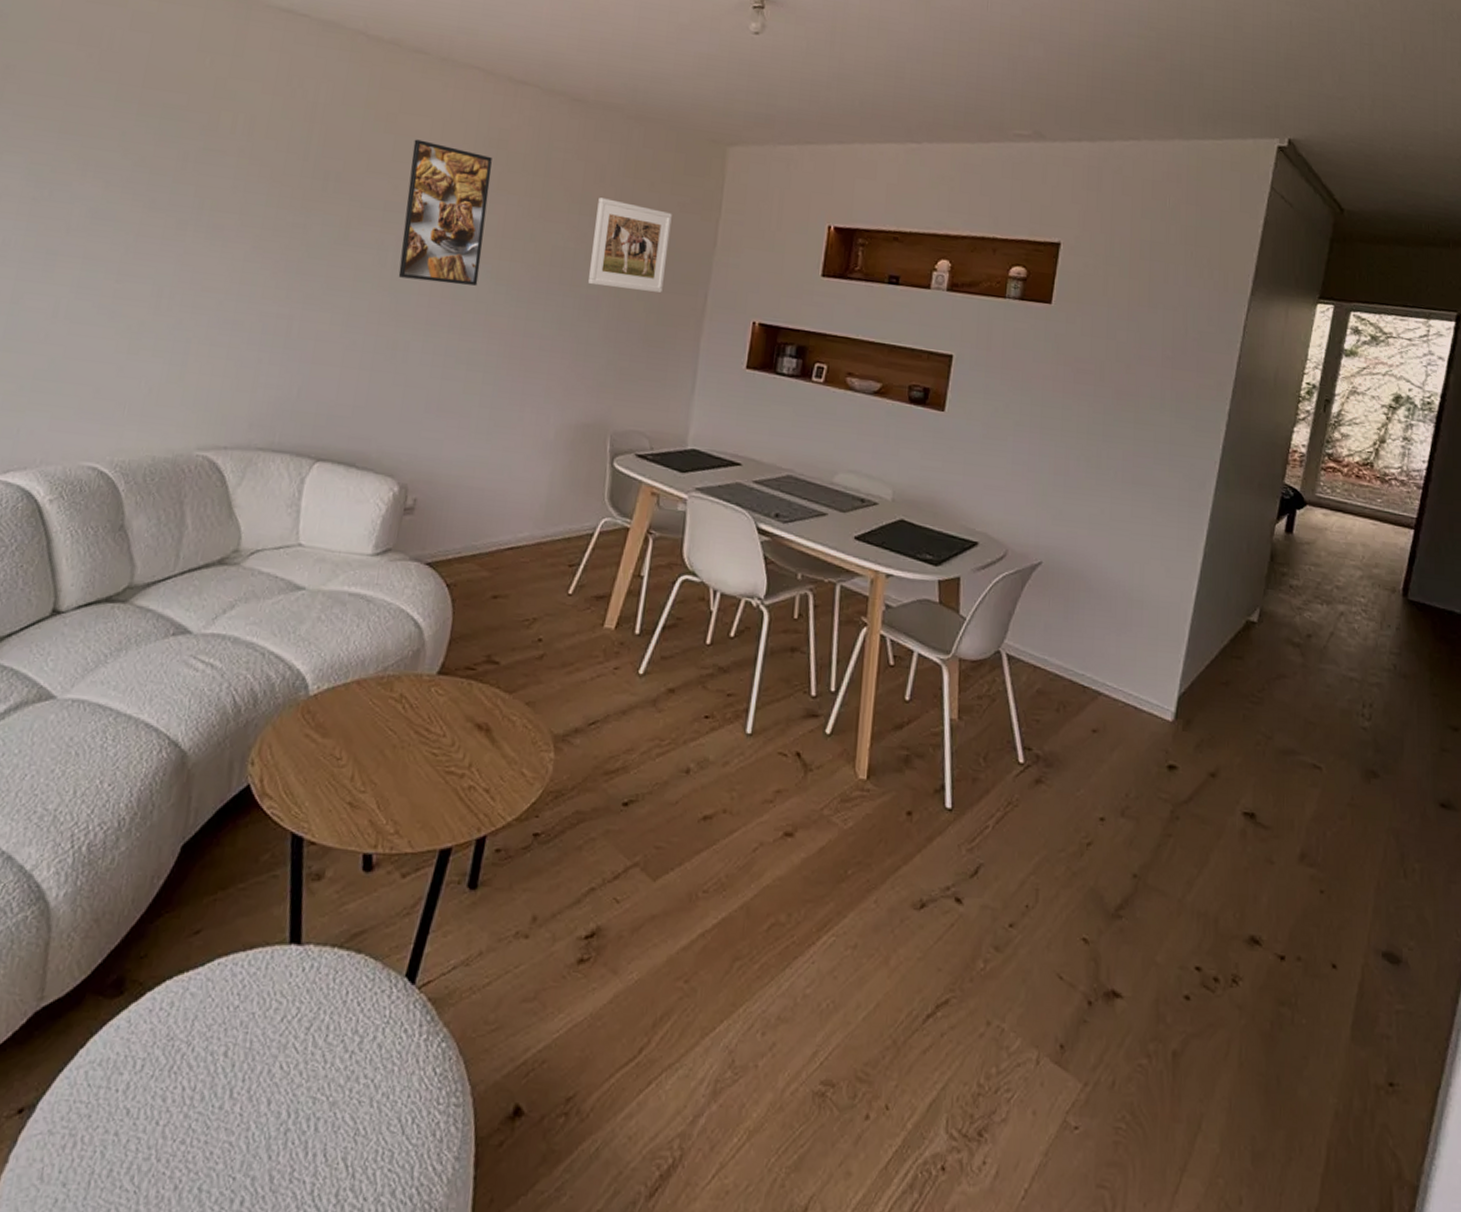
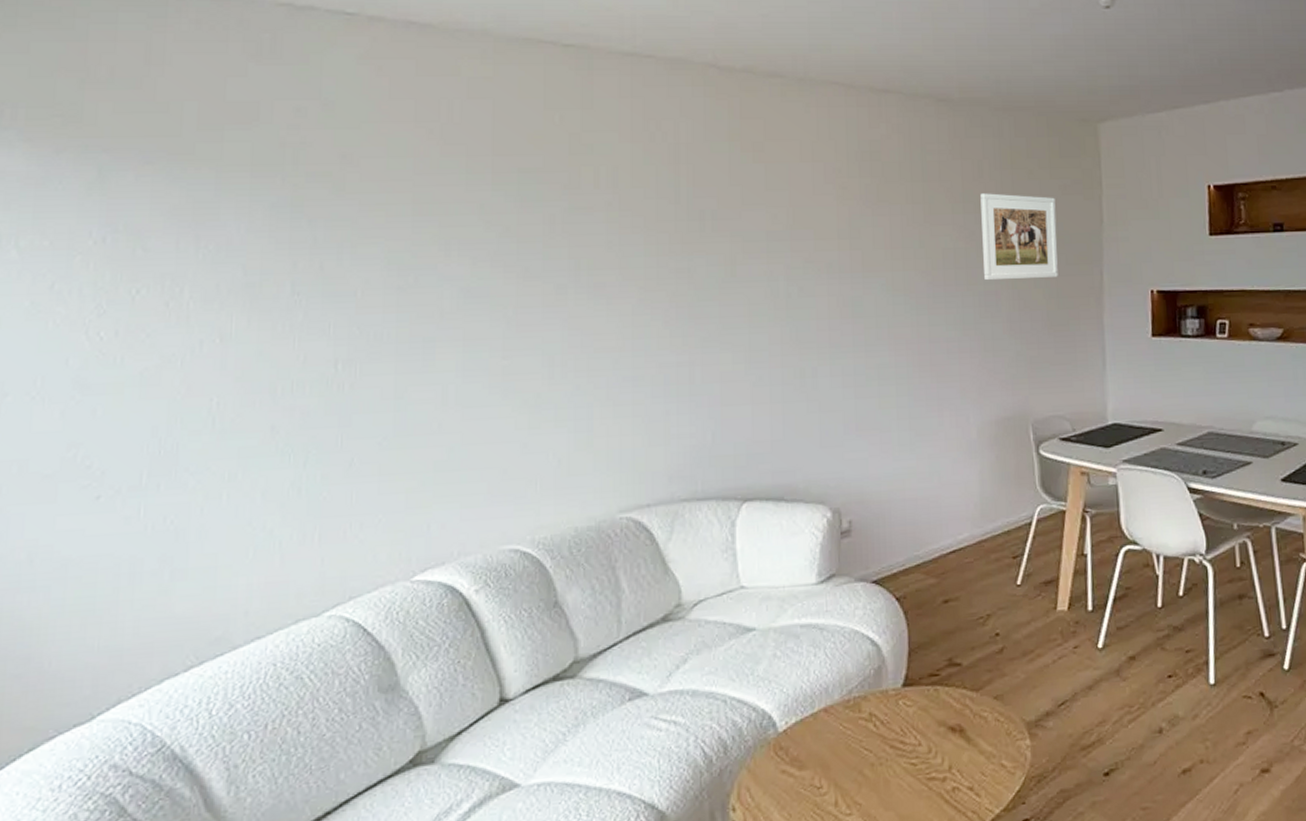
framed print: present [398,139,492,286] -> none [785,164,875,305]

